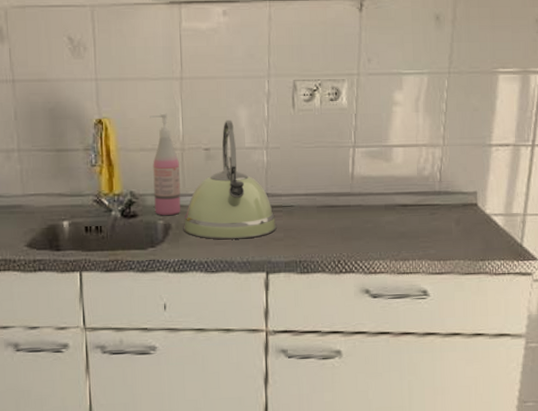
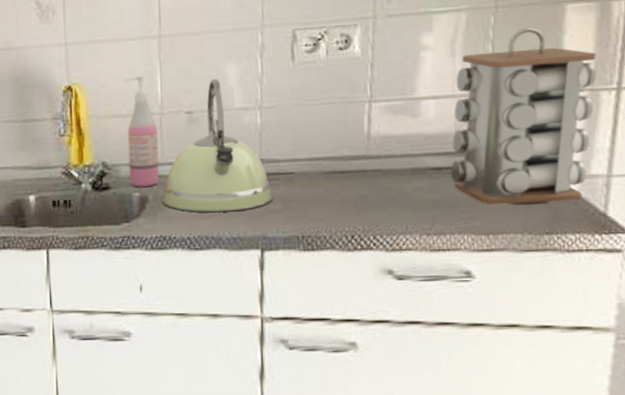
spice rack: none [414,92,519,237] -> present [451,27,597,205]

